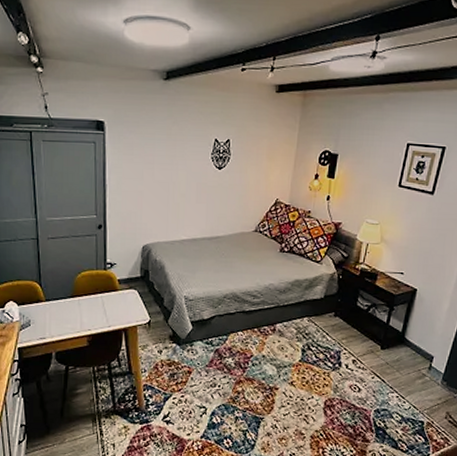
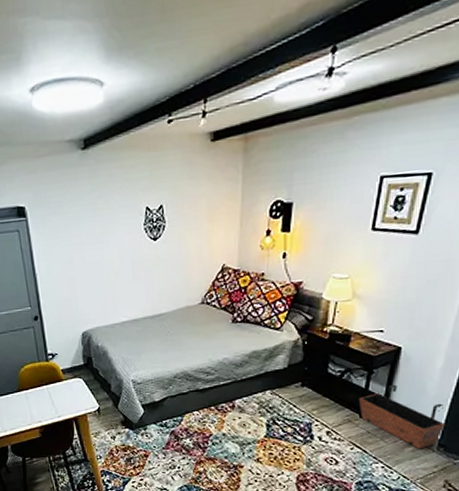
planter: none [380,321,449,382] -> present [358,384,446,449]

